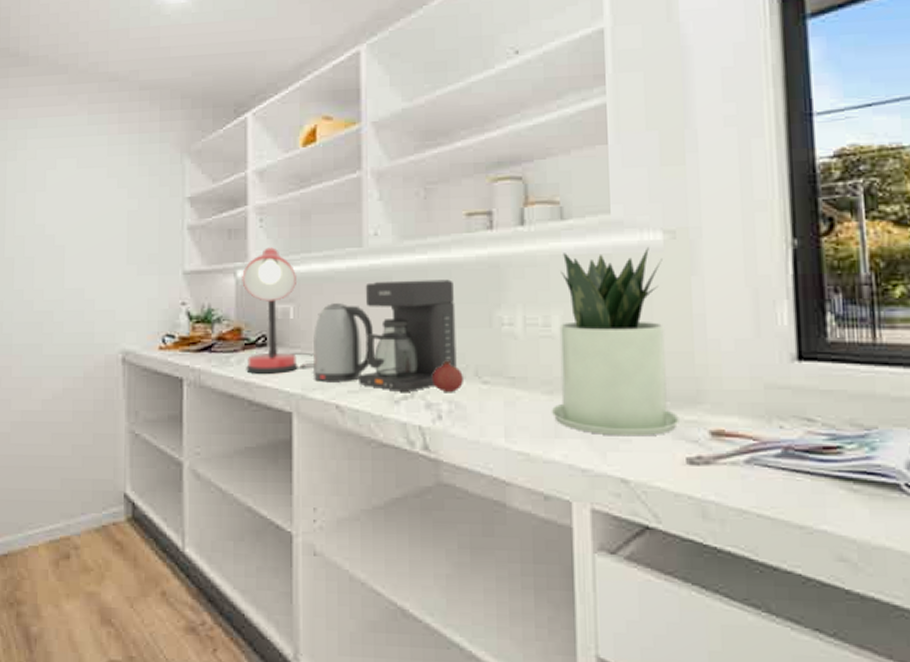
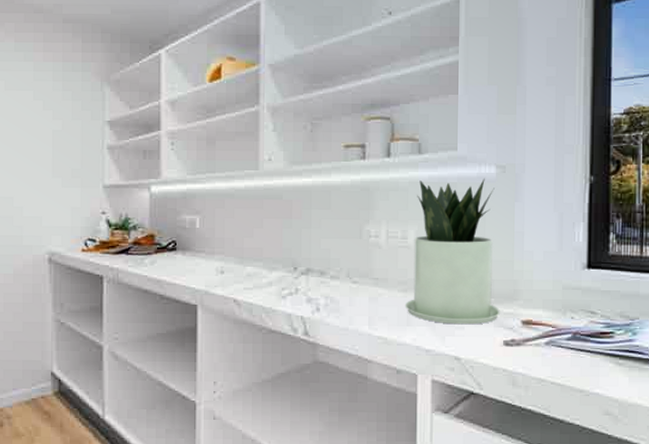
desk lamp: present [242,247,315,374] -> none [155,167,217,274]
kettle: present [312,303,374,381] -> none [215,216,267,280]
coffee maker: present [359,279,457,392] -> none [253,198,333,289]
fruit: present [433,360,463,393] -> none [313,264,337,291]

